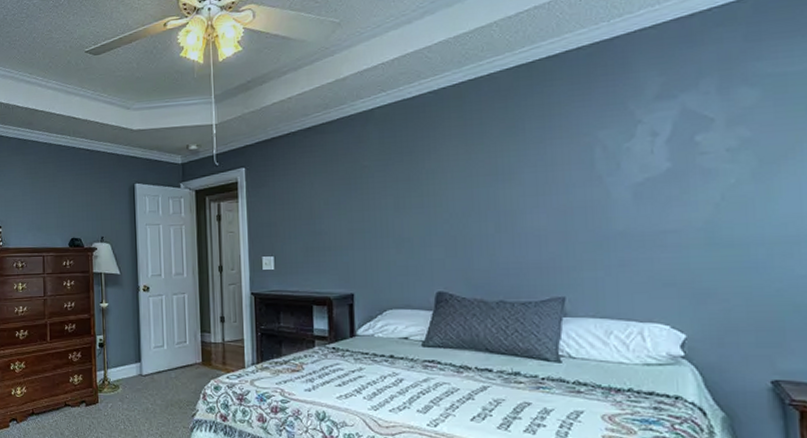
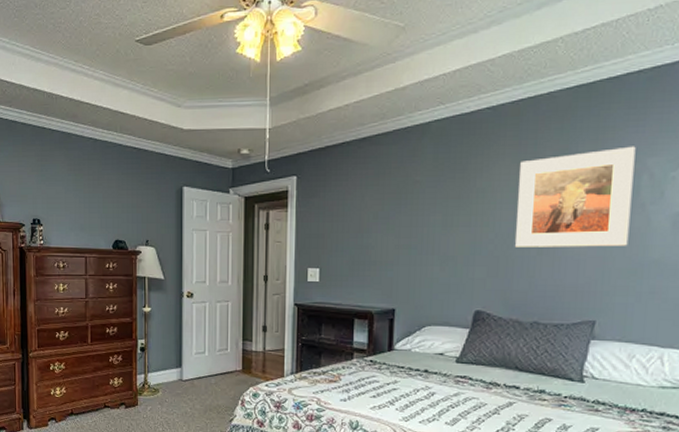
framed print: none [468,120,589,226] -> present [515,146,636,247]

